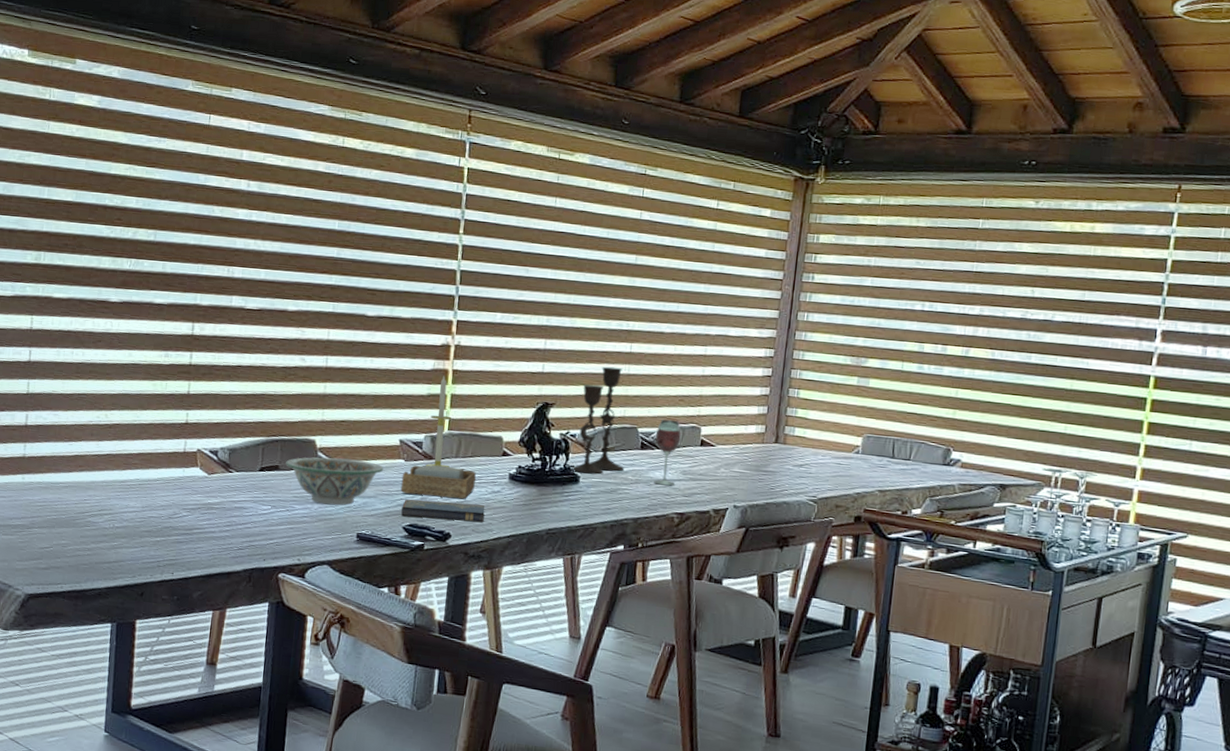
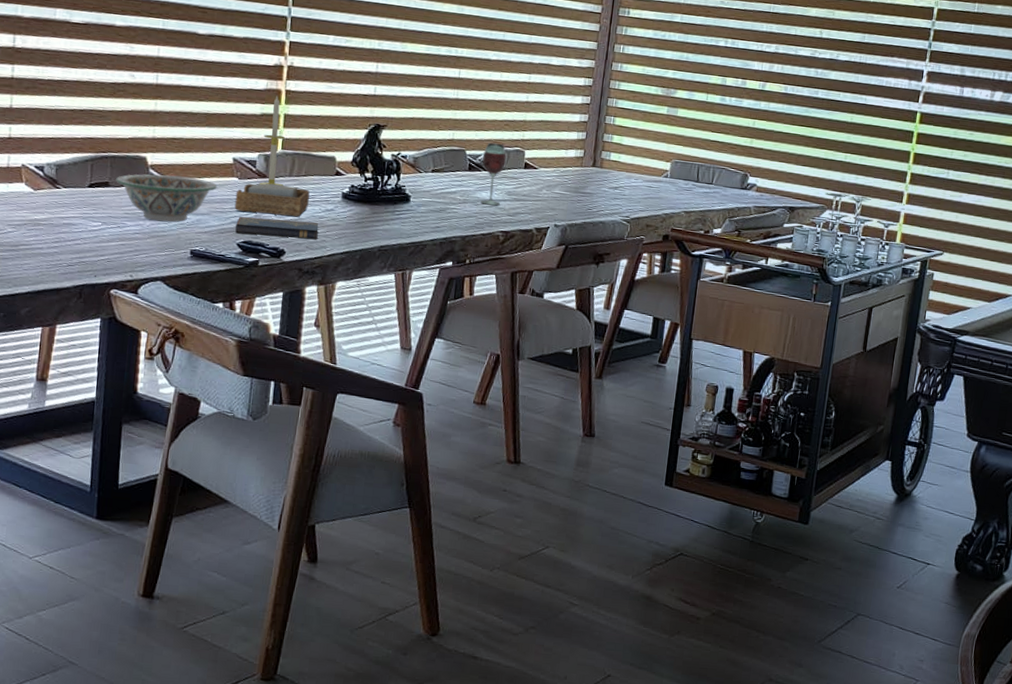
candlestick: present [569,366,625,474] -> none [400,91,453,194]

